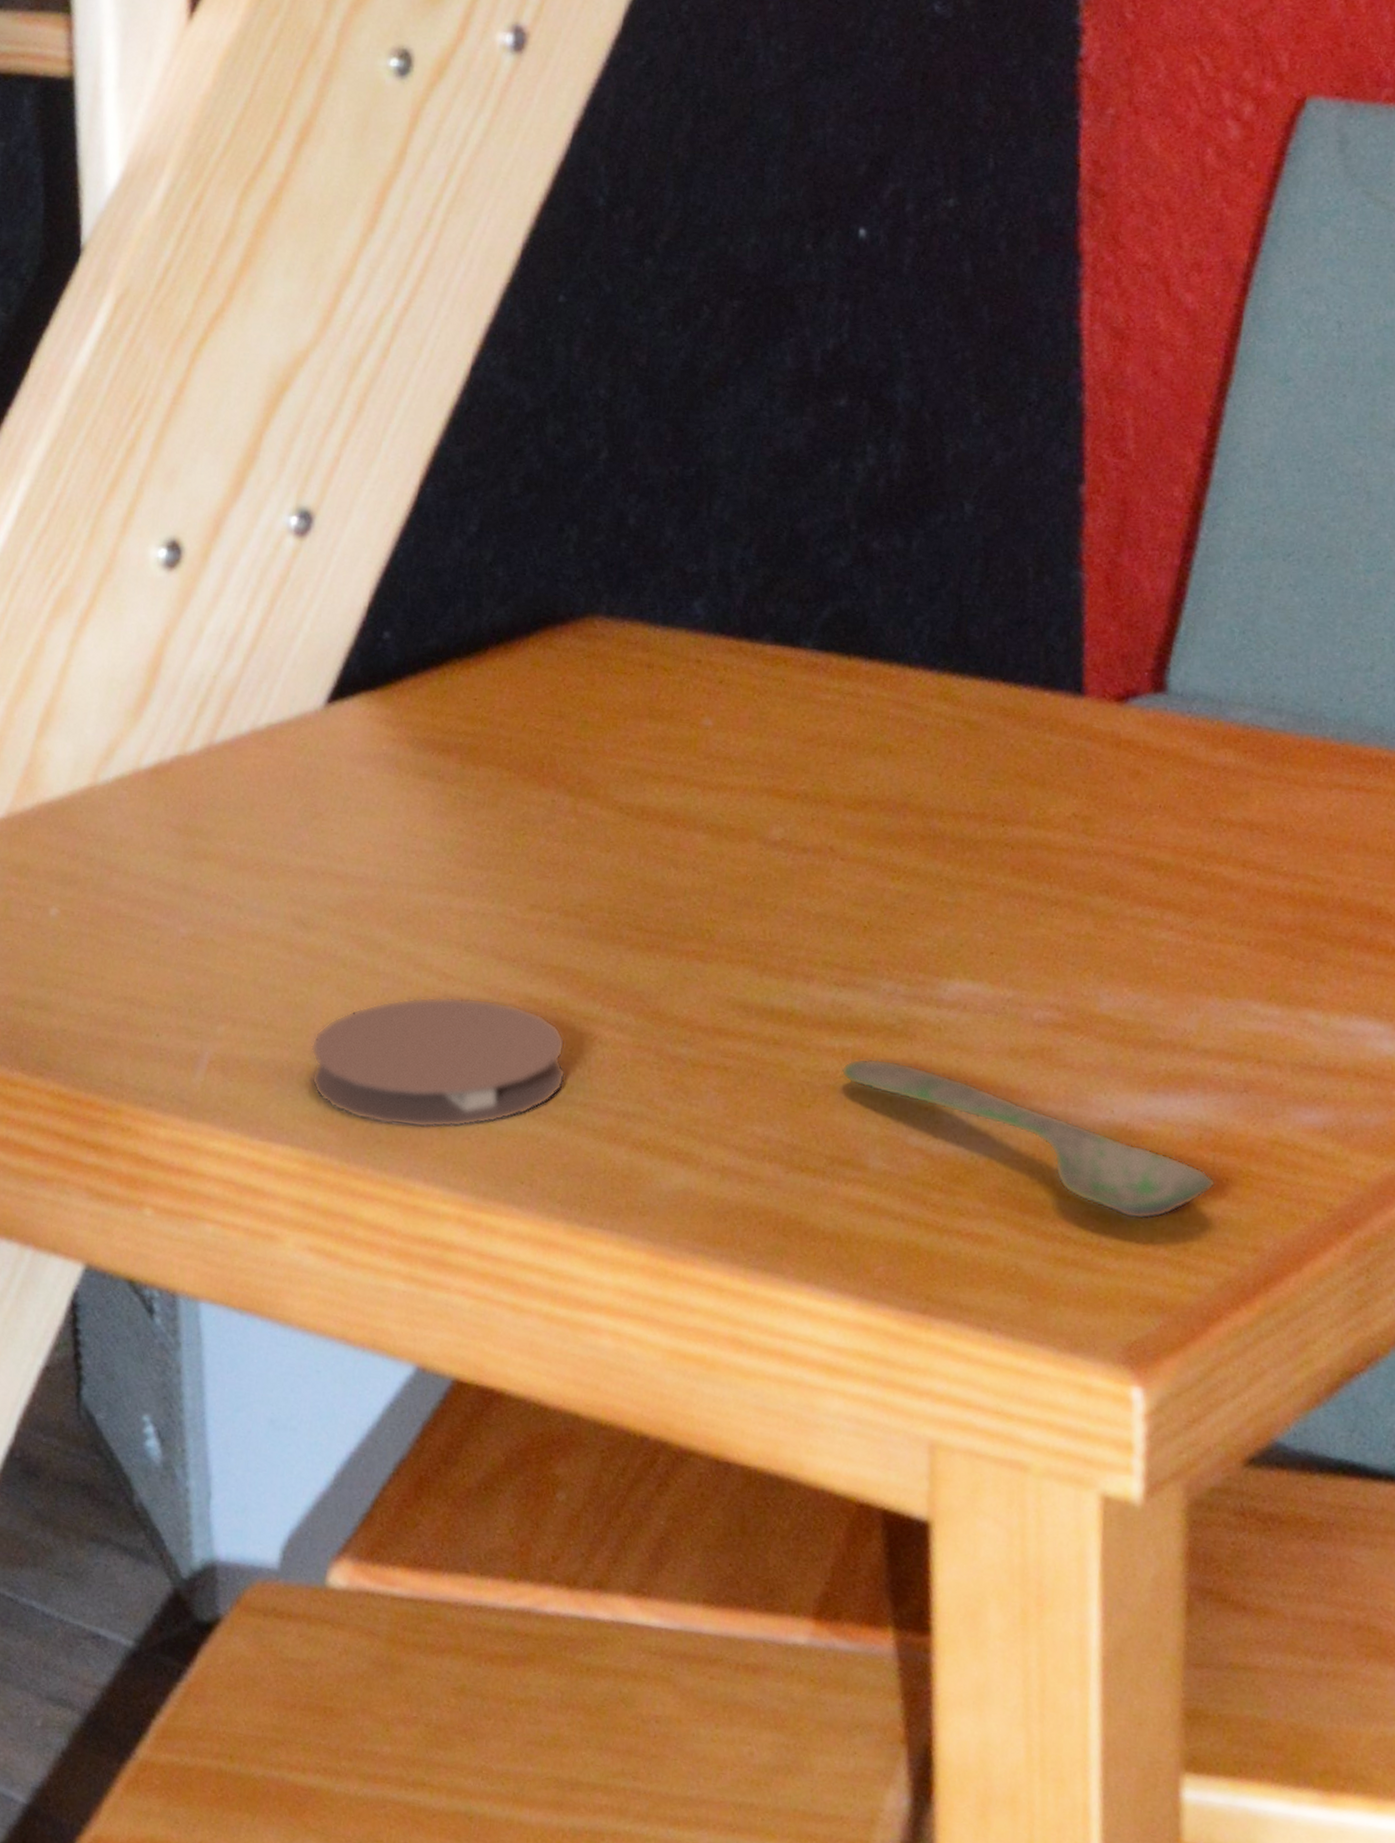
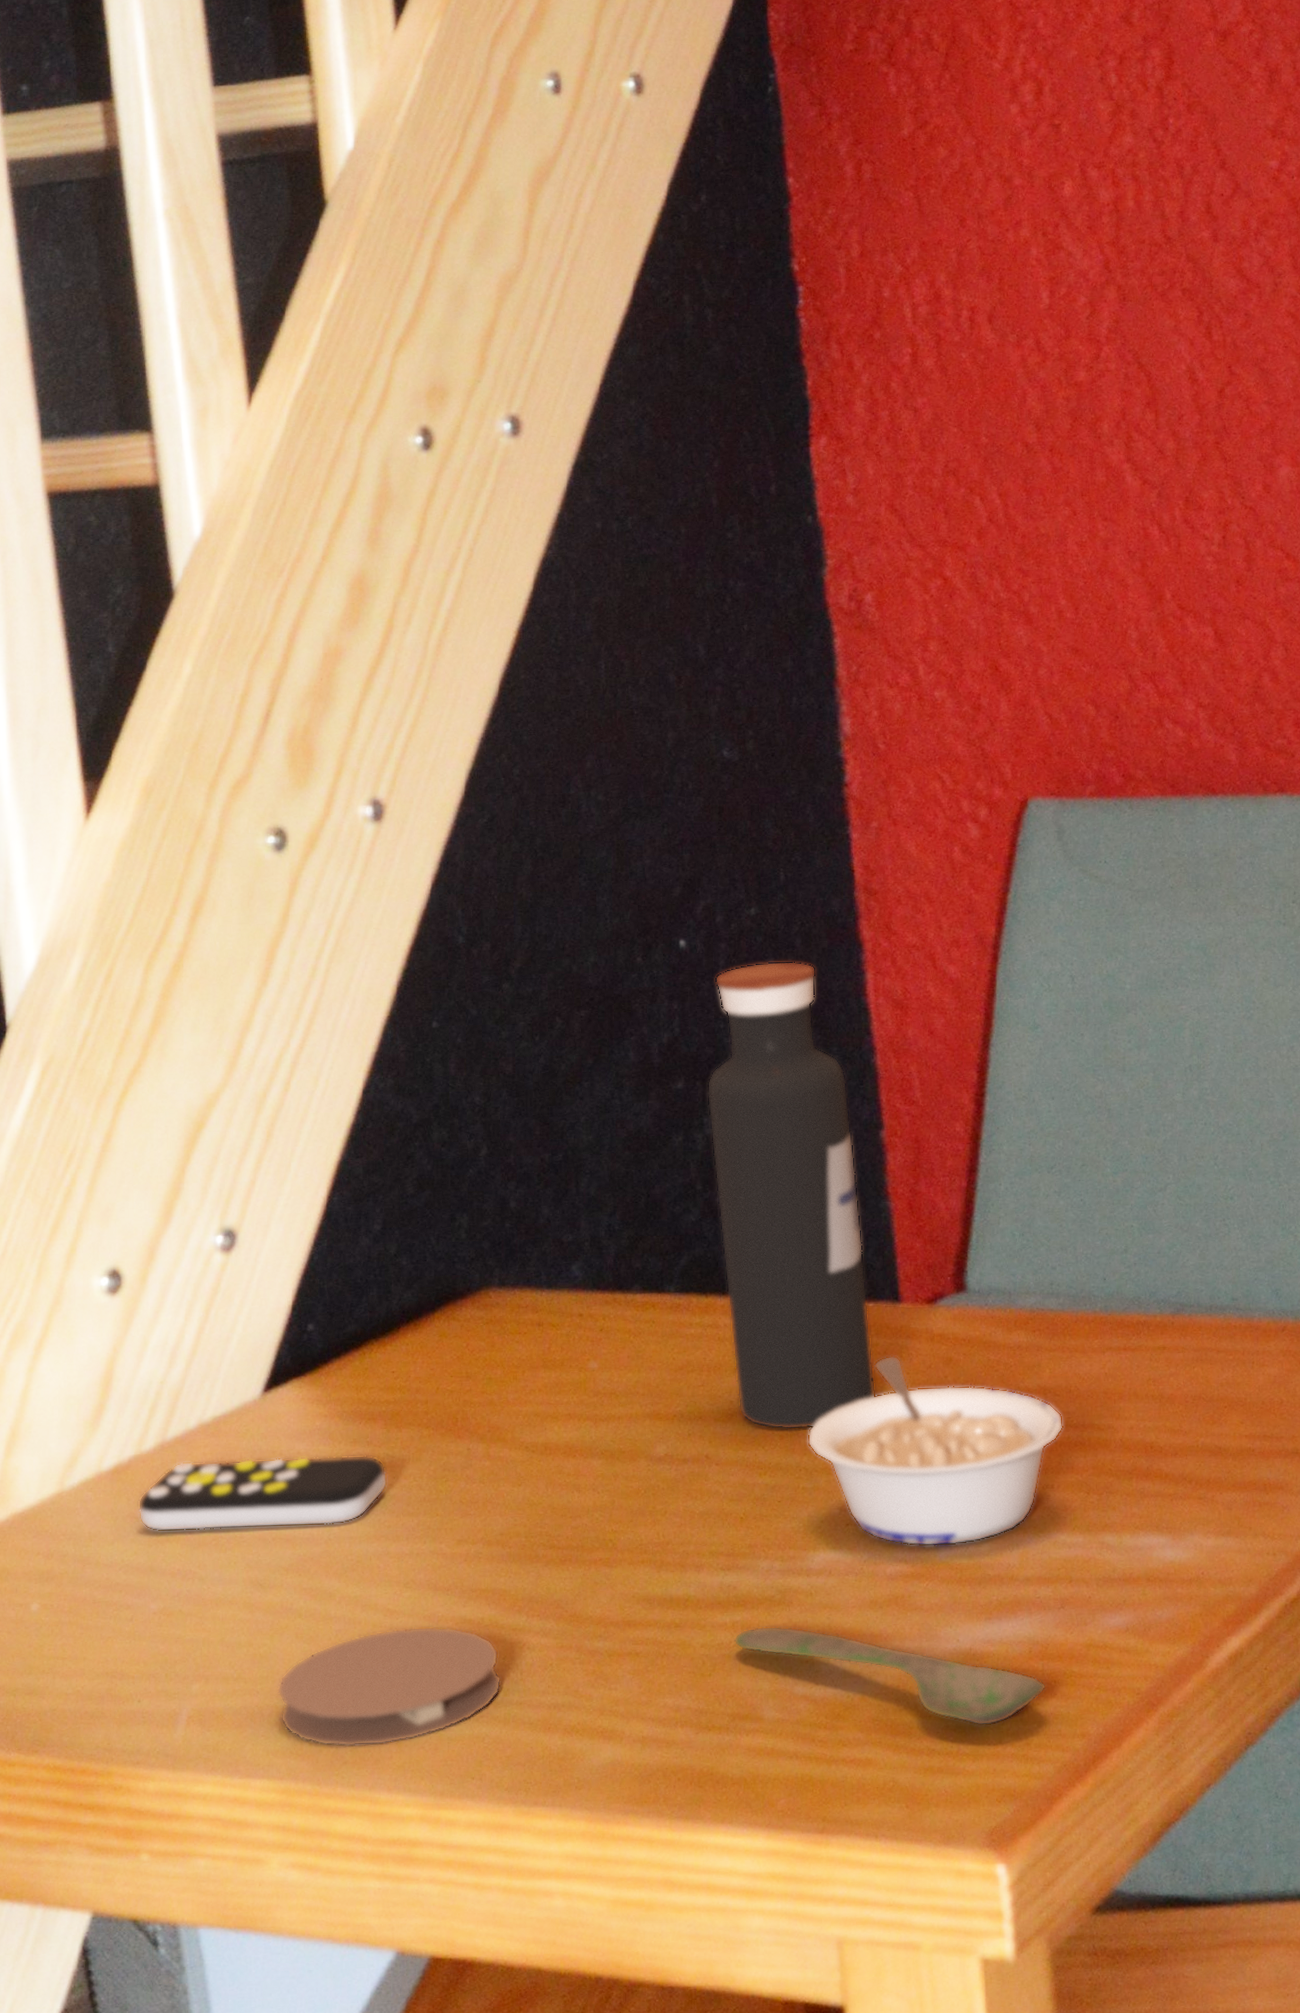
remote control: none [175,770,458,867] -> present [138,1454,388,1532]
water bottle: none [873,265,1046,833] -> present [707,961,877,1430]
legume: none [953,757,1271,998] -> present [807,1355,1063,1547]

